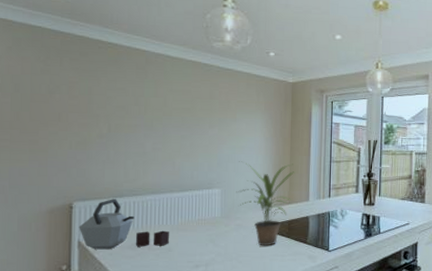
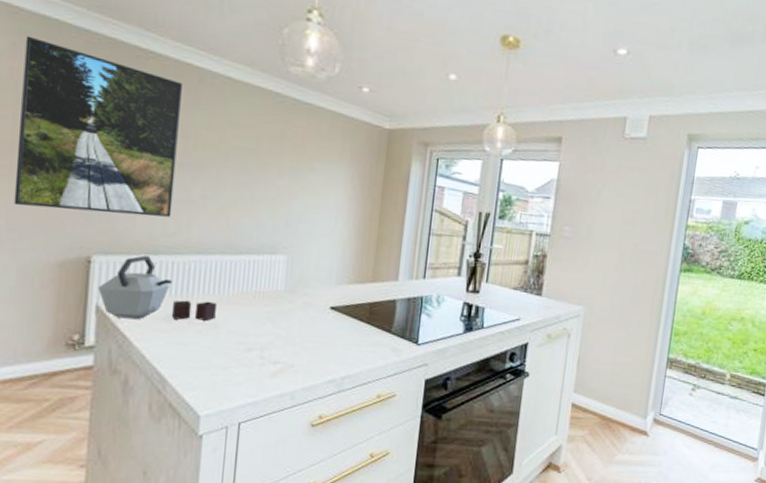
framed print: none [14,41,134,169] -> present [14,36,182,217]
potted plant: present [236,161,295,246] -> none [306,223,384,332]

